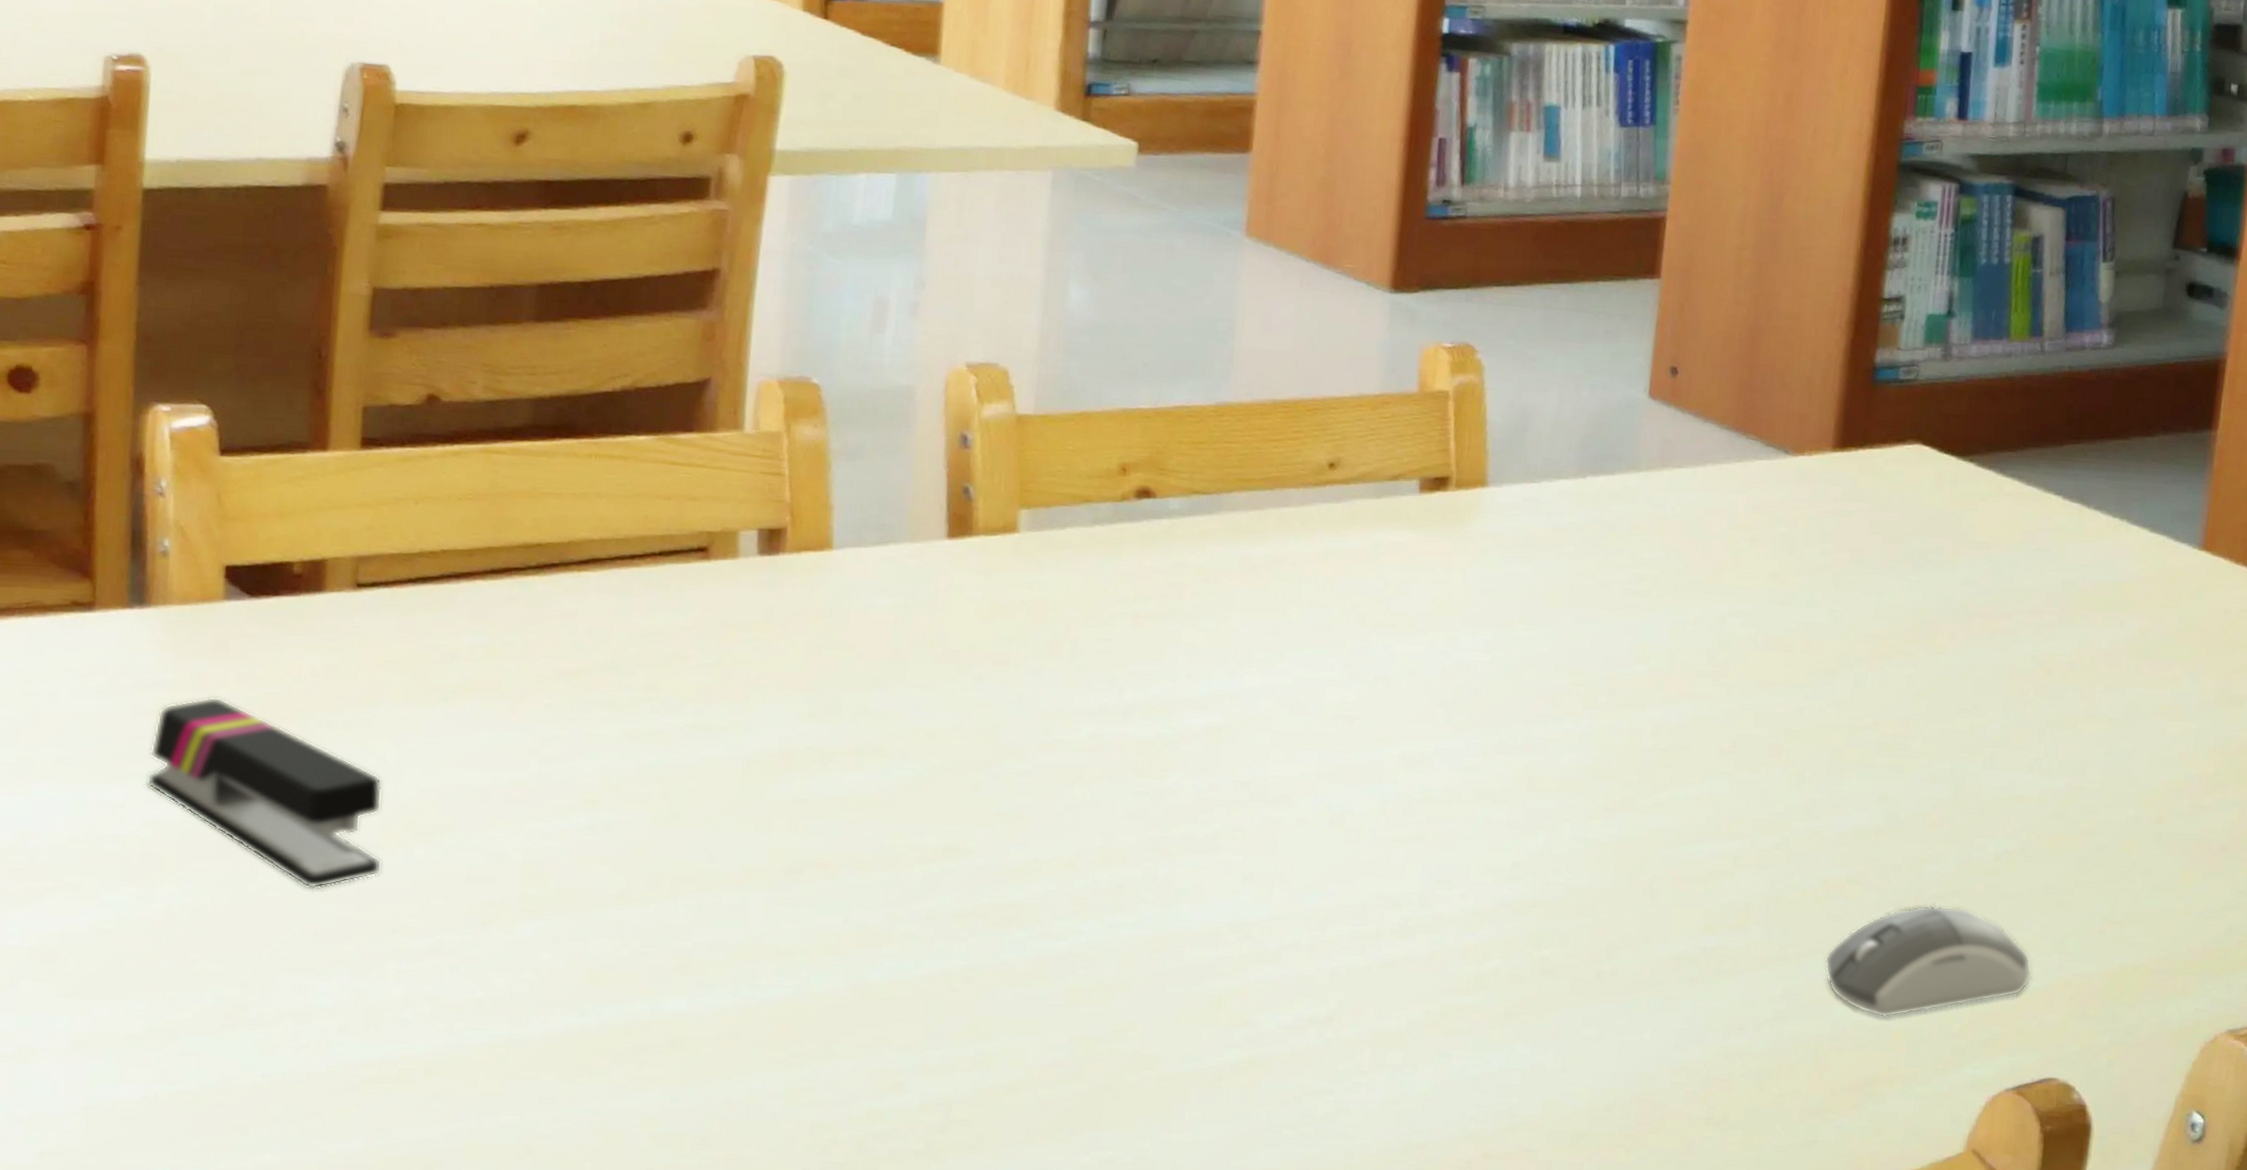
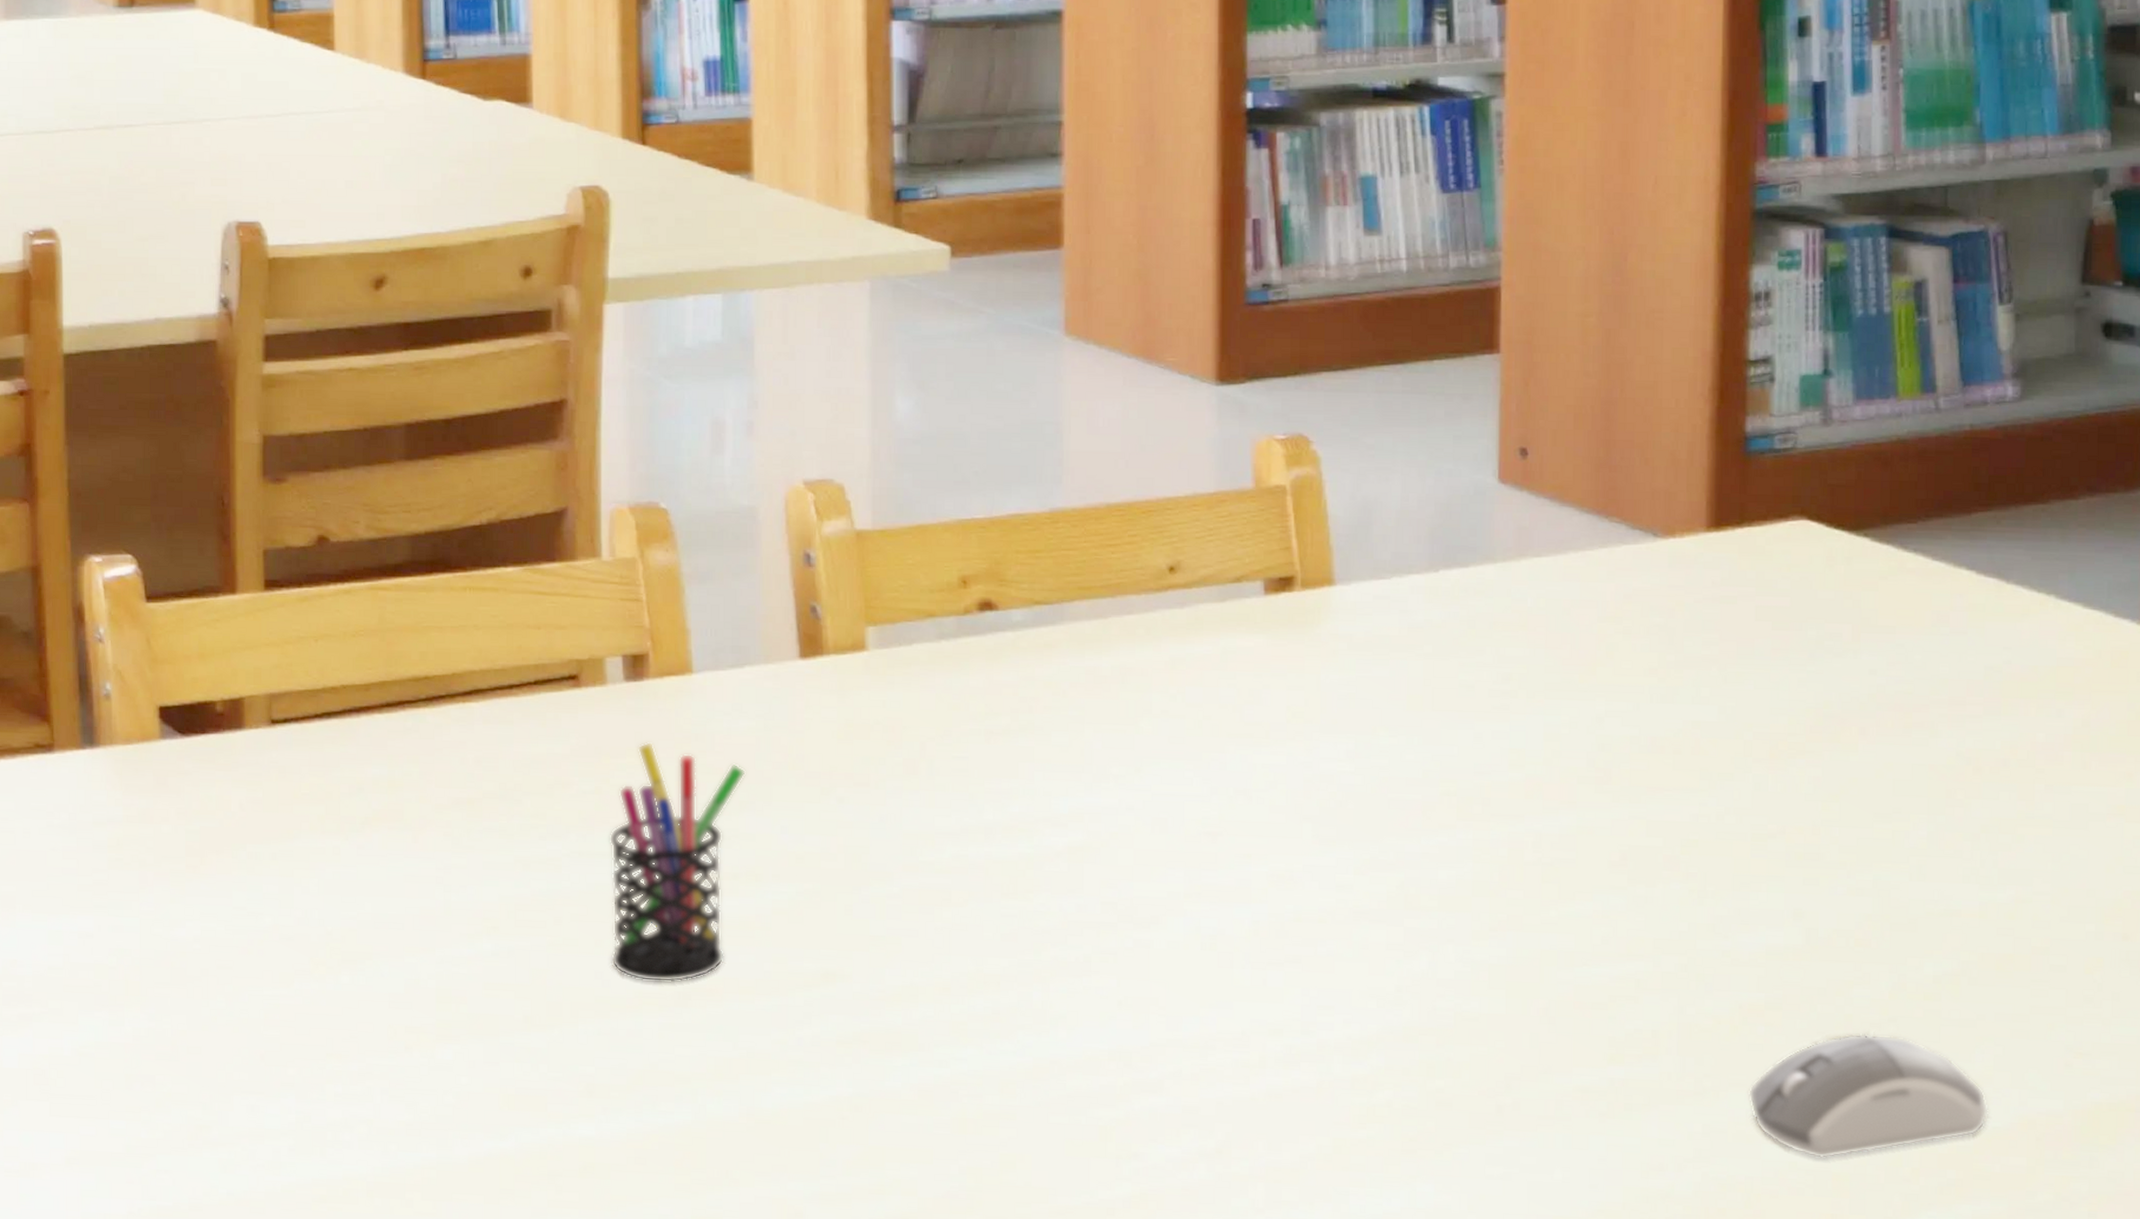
stapler: present [146,697,383,889] -> none [109,831,314,1014]
pen holder: none [719,616,881,857] -> present [609,741,746,983]

